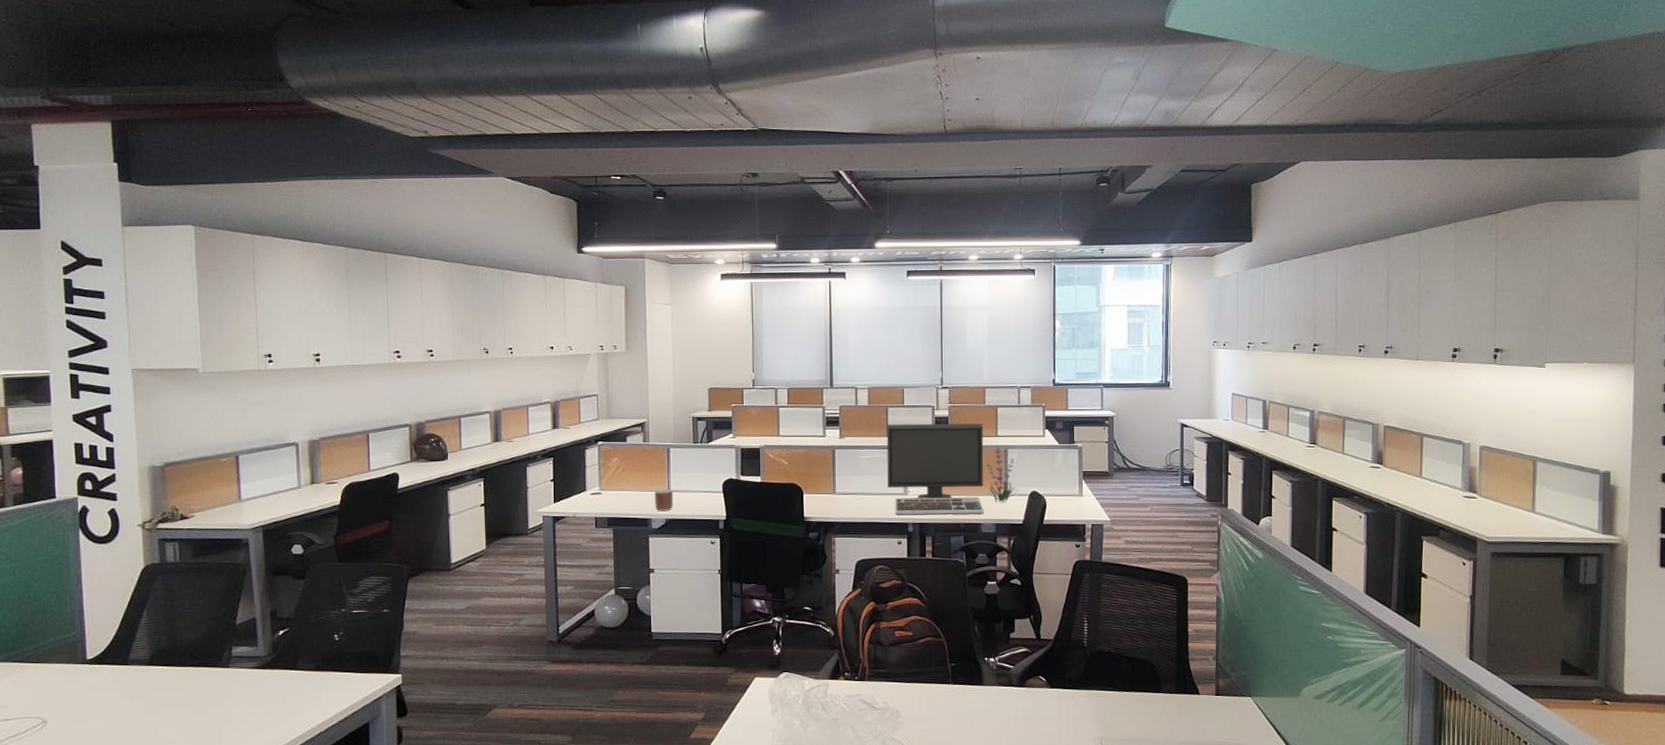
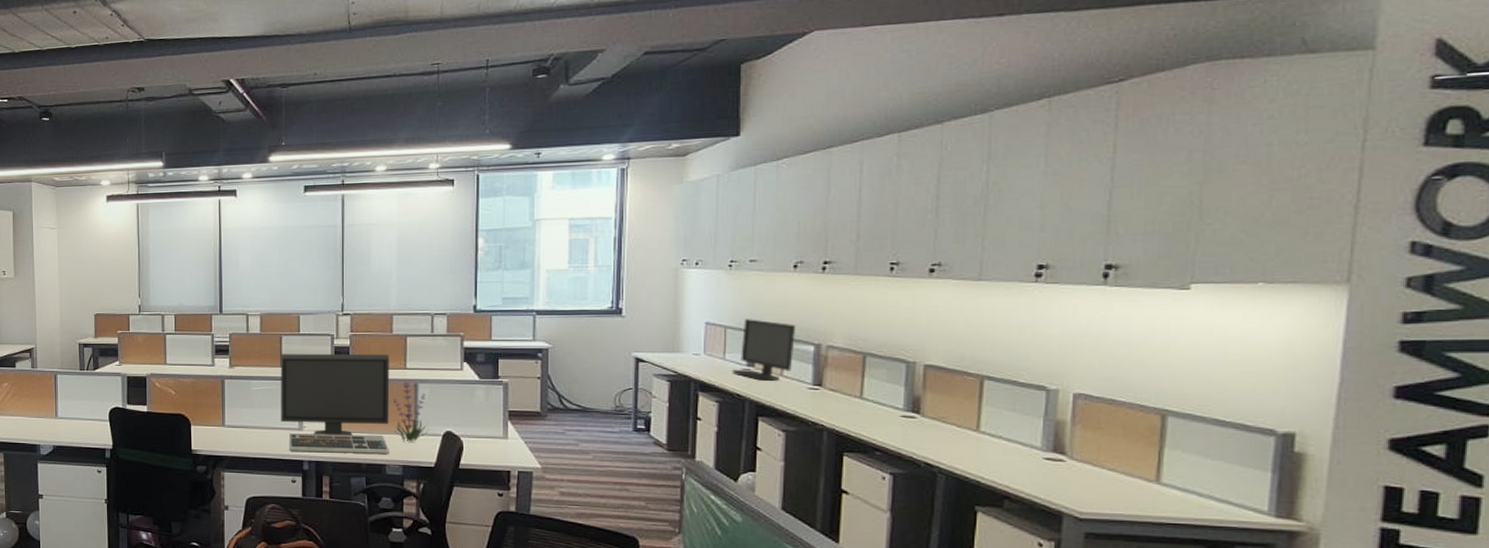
mug: present [655,489,674,511] -> none [43,416,61,438]
computer monitor: none [1252,390,1296,441] -> present [732,319,795,381]

